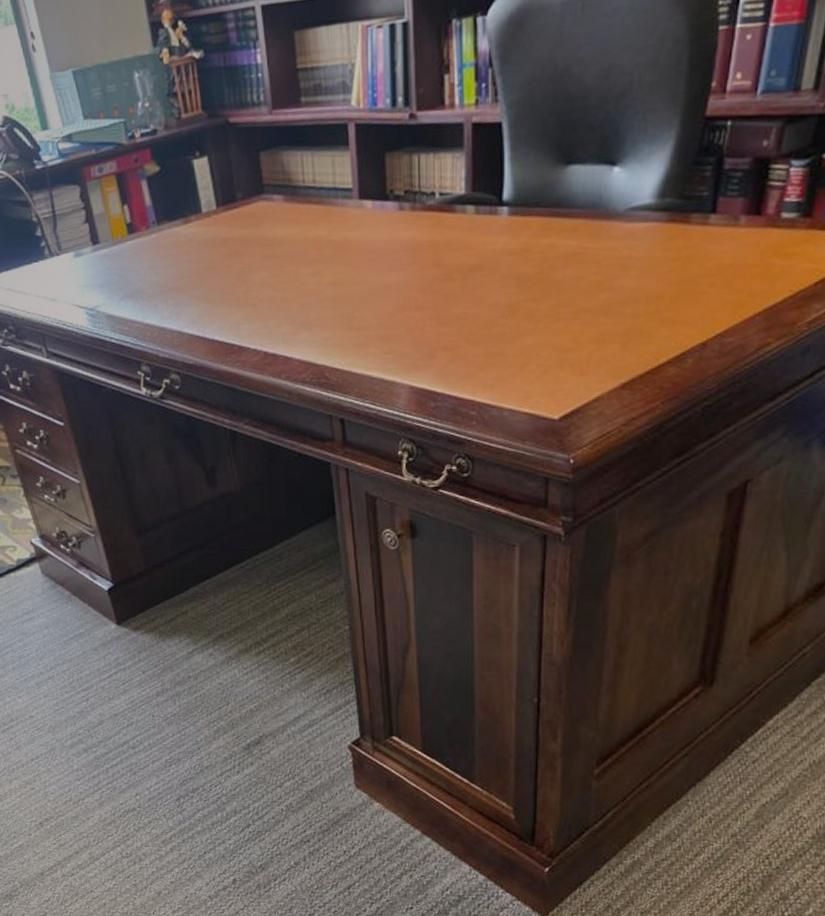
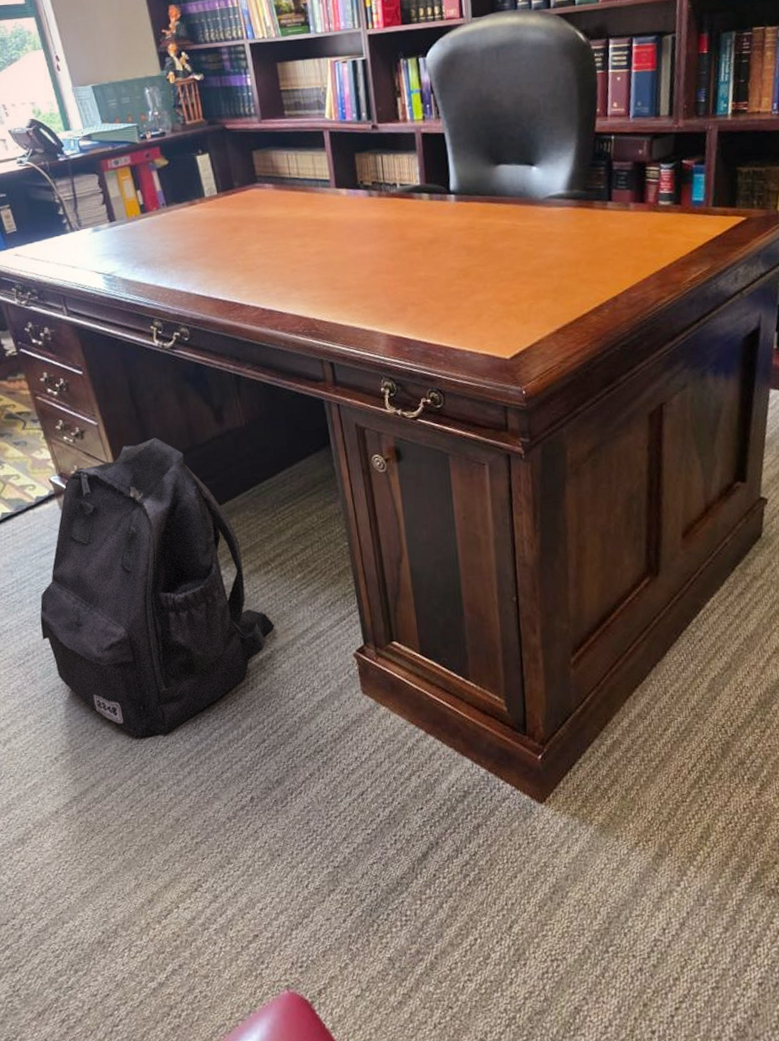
backpack: none [23,500,264,811] -> present [40,437,275,737]

